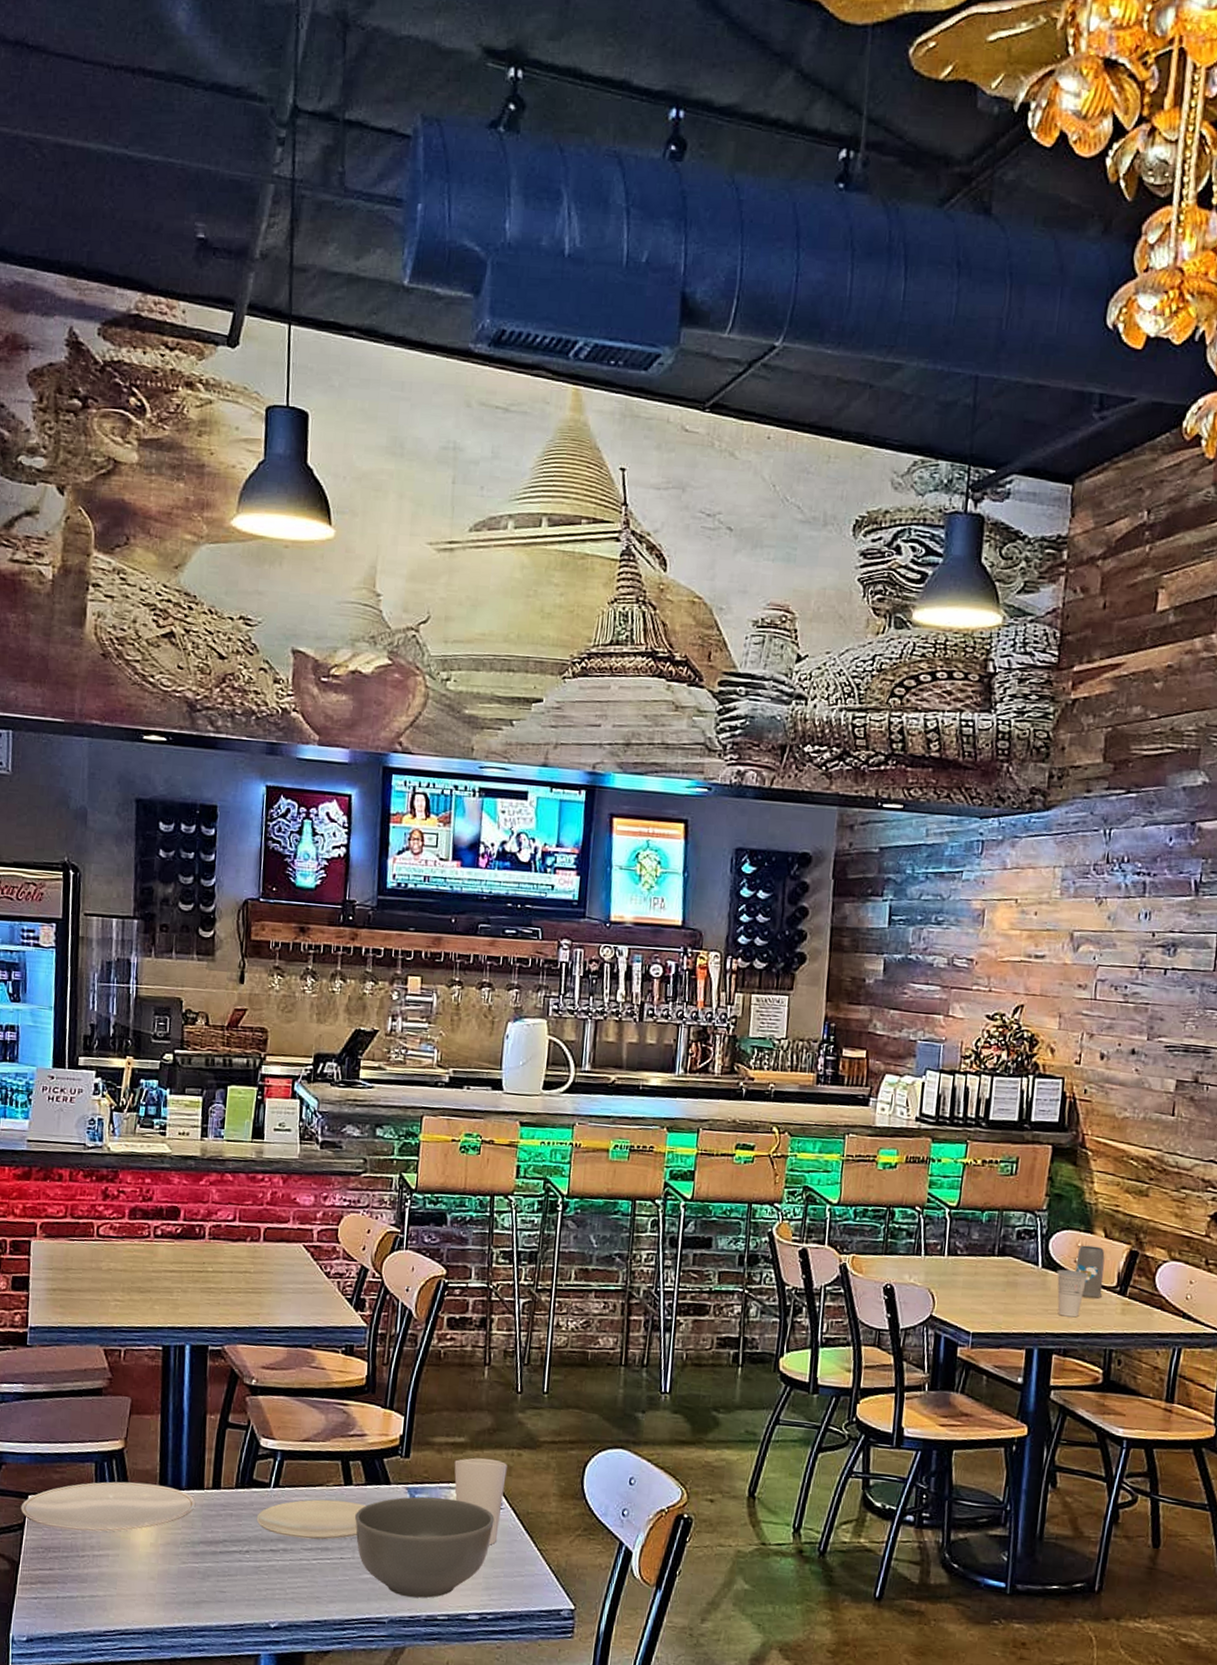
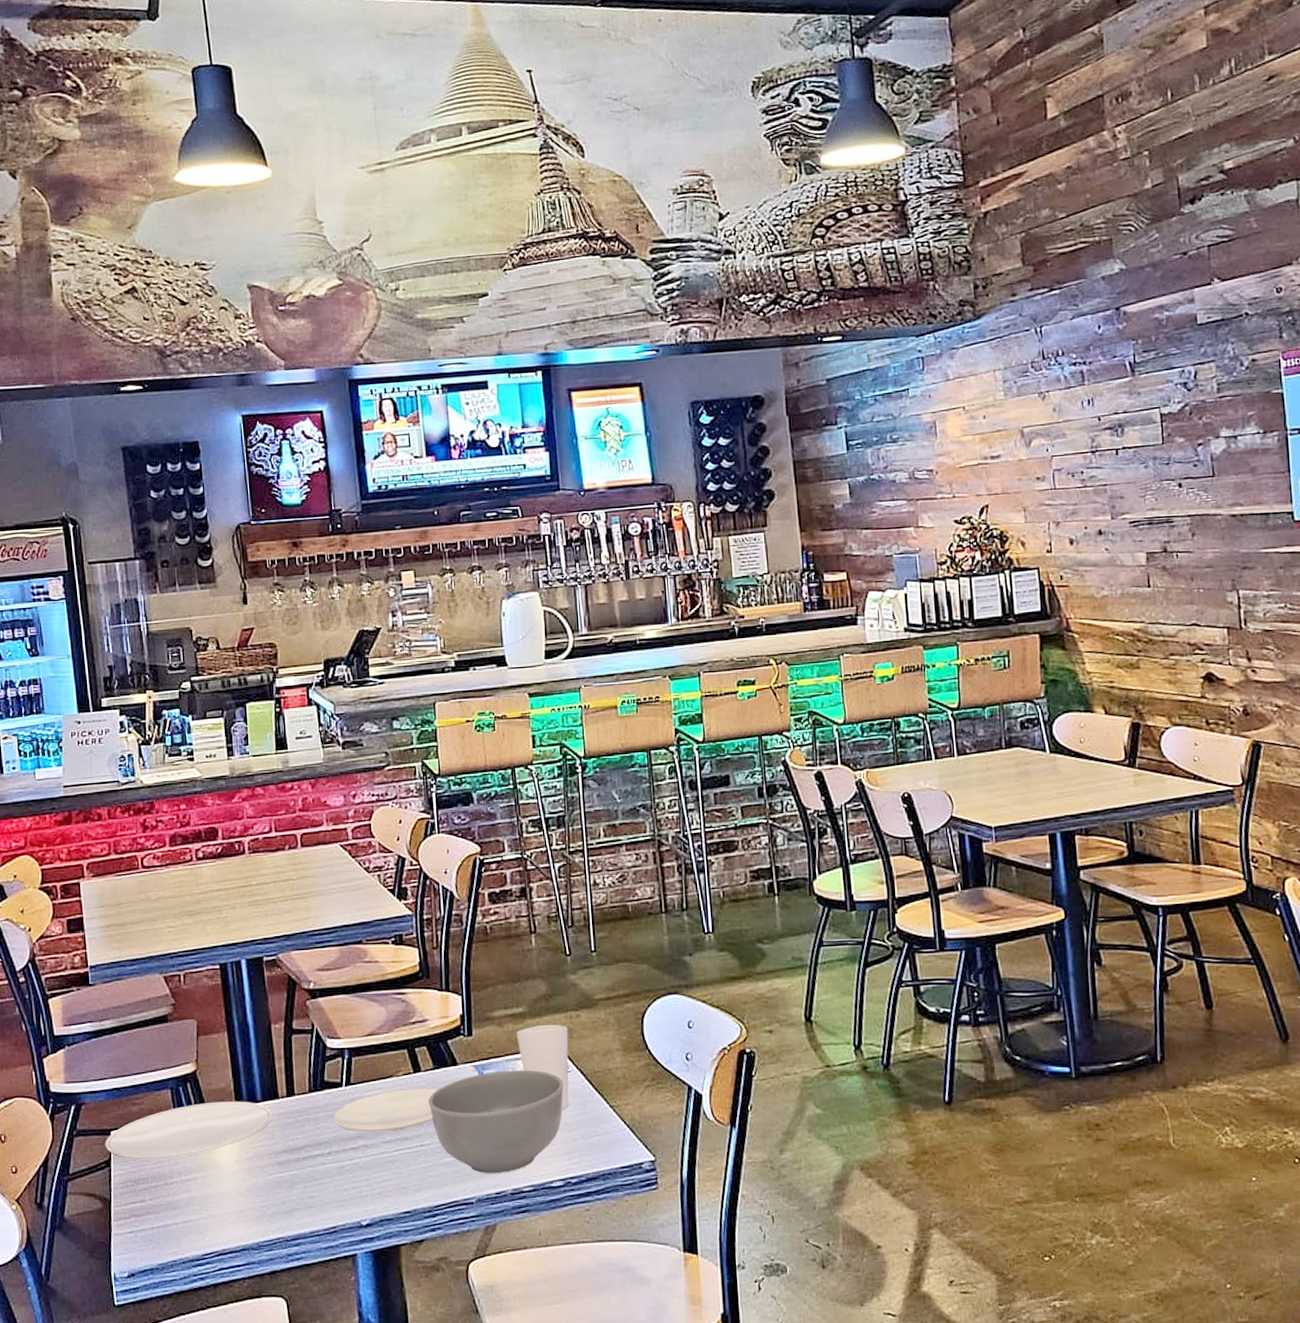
cup: present [1056,1269,1089,1318] -> none [1065,751,1096,797]
beer mug: present [1075,1245,1105,1300] -> none [1081,724,1112,776]

